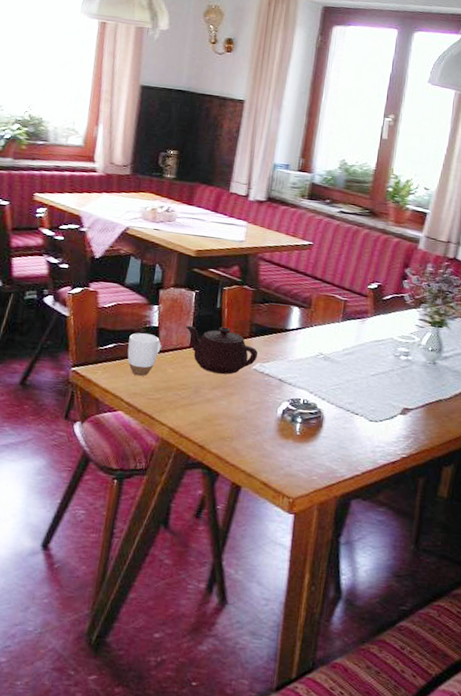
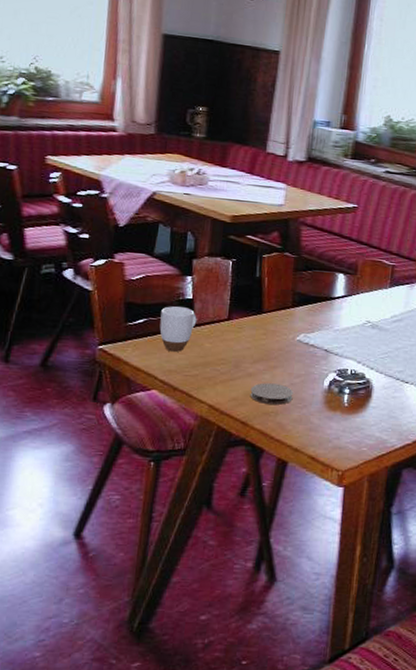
teapot: present [186,325,258,374] -> none [223,296,302,347]
coaster: none [208,408,249,431] -> present [250,382,294,406]

